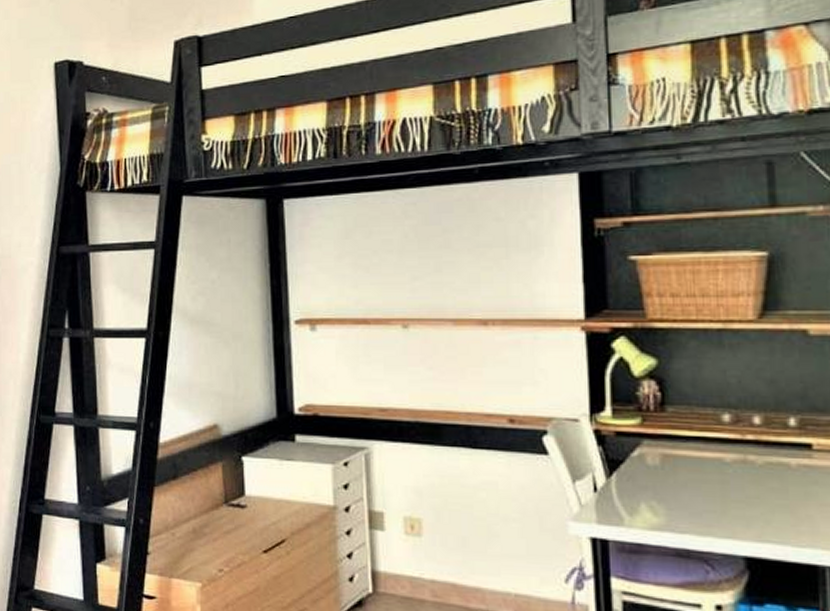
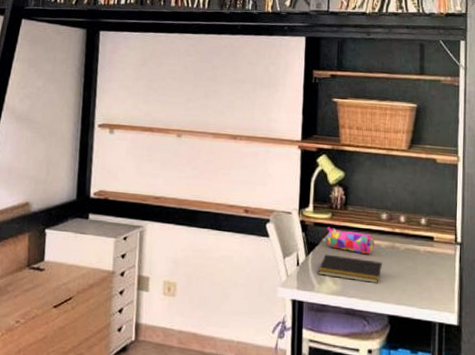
notepad: none [627,474,730,512] -> present [318,254,383,283]
pencil case: none [634,436,713,473] -> present [325,227,374,255]

